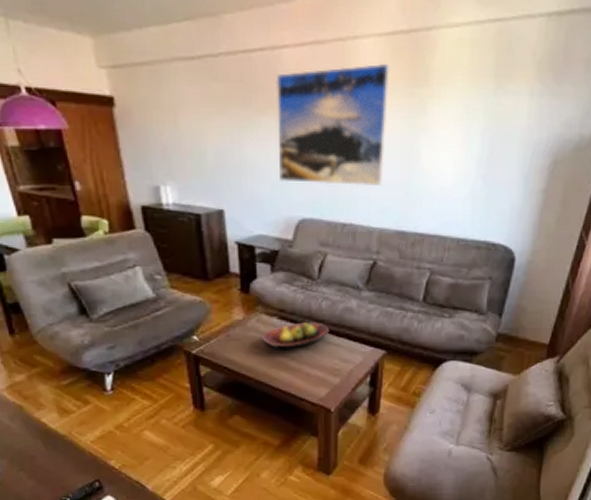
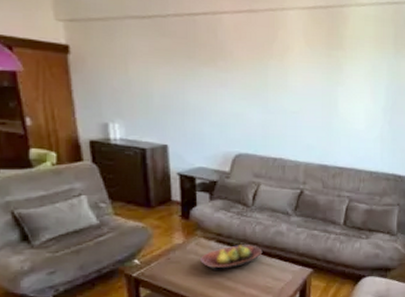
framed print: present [275,64,391,186] -> none [216,30,312,127]

